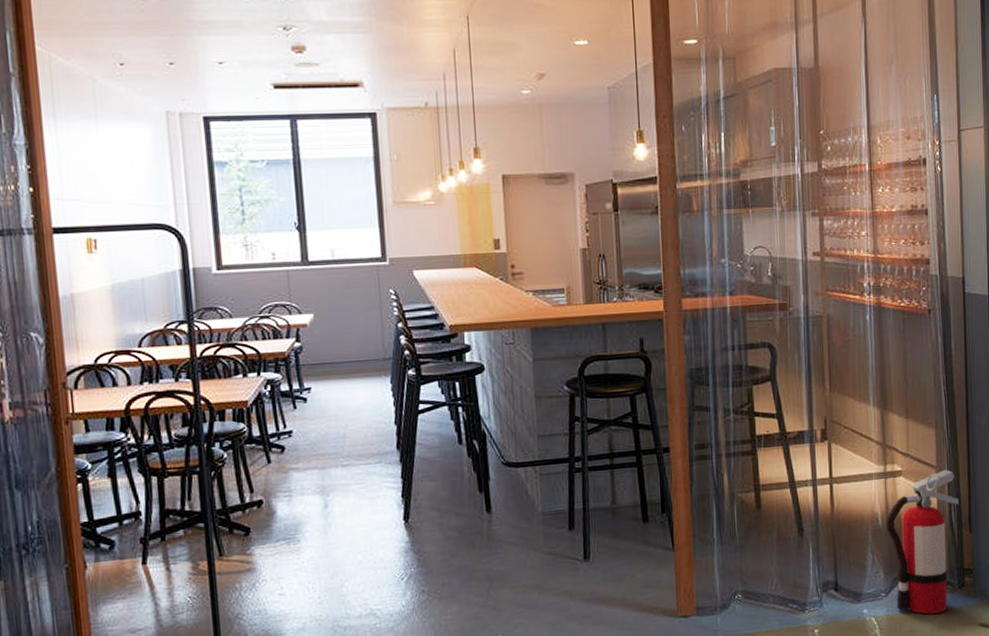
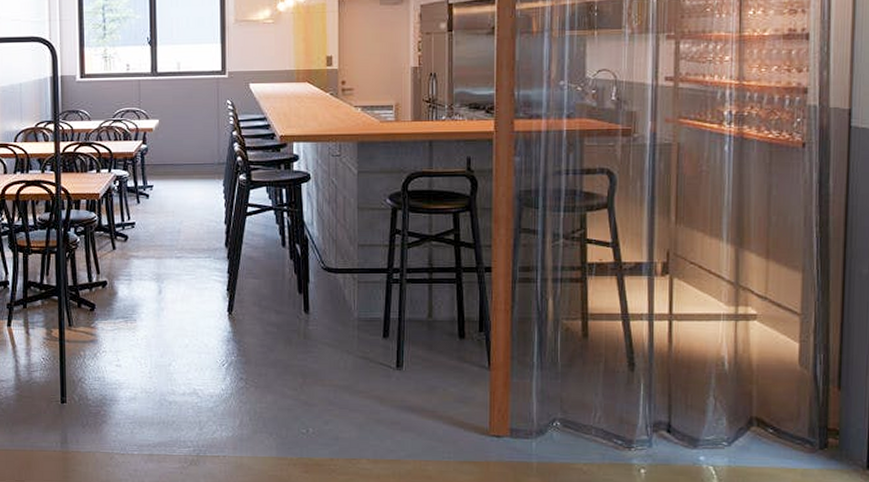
fire extinguisher: present [886,470,959,615] -> none [734,319,827,472]

